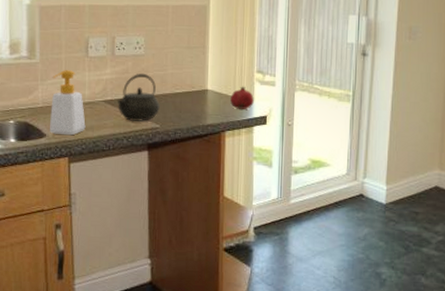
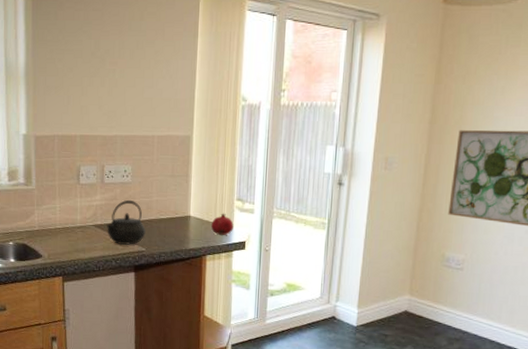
soap bottle: present [50,70,86,136] -> none [45,196,78,257]

